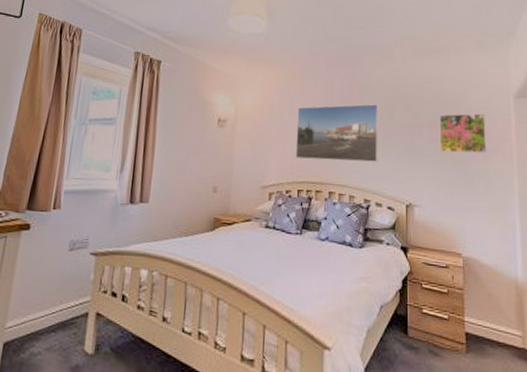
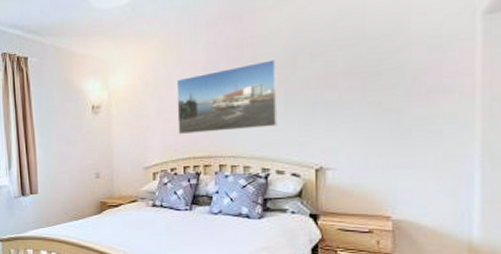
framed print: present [439,113,487,154] -> none [361,45,433,103]

